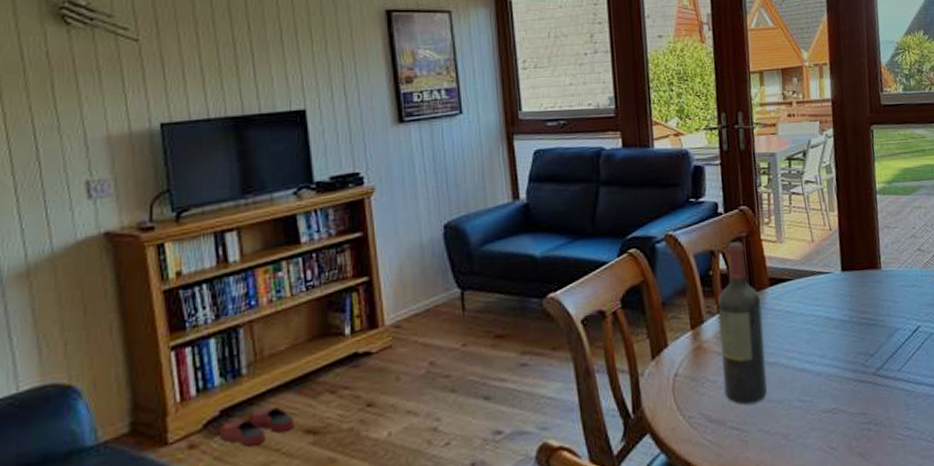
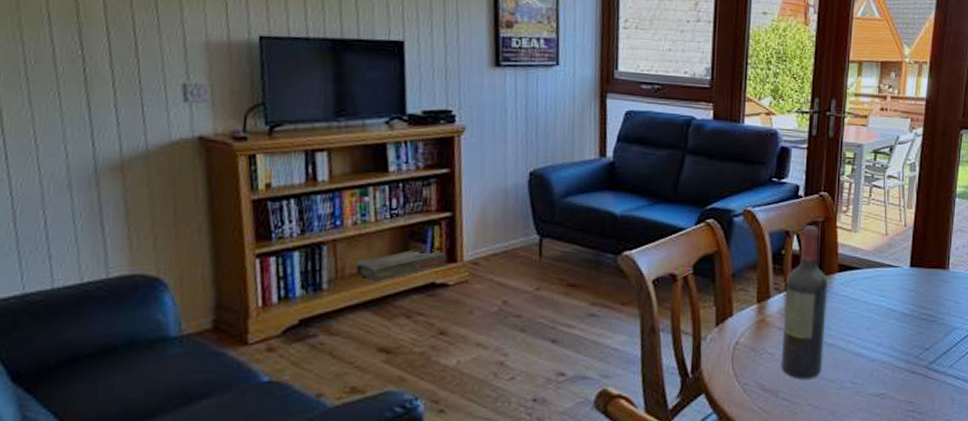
slippers: present [219,407,294,447] -> none [297,323,369,356]
decorative box: none [274,317,367,360] -> present [355,249,446,282]

